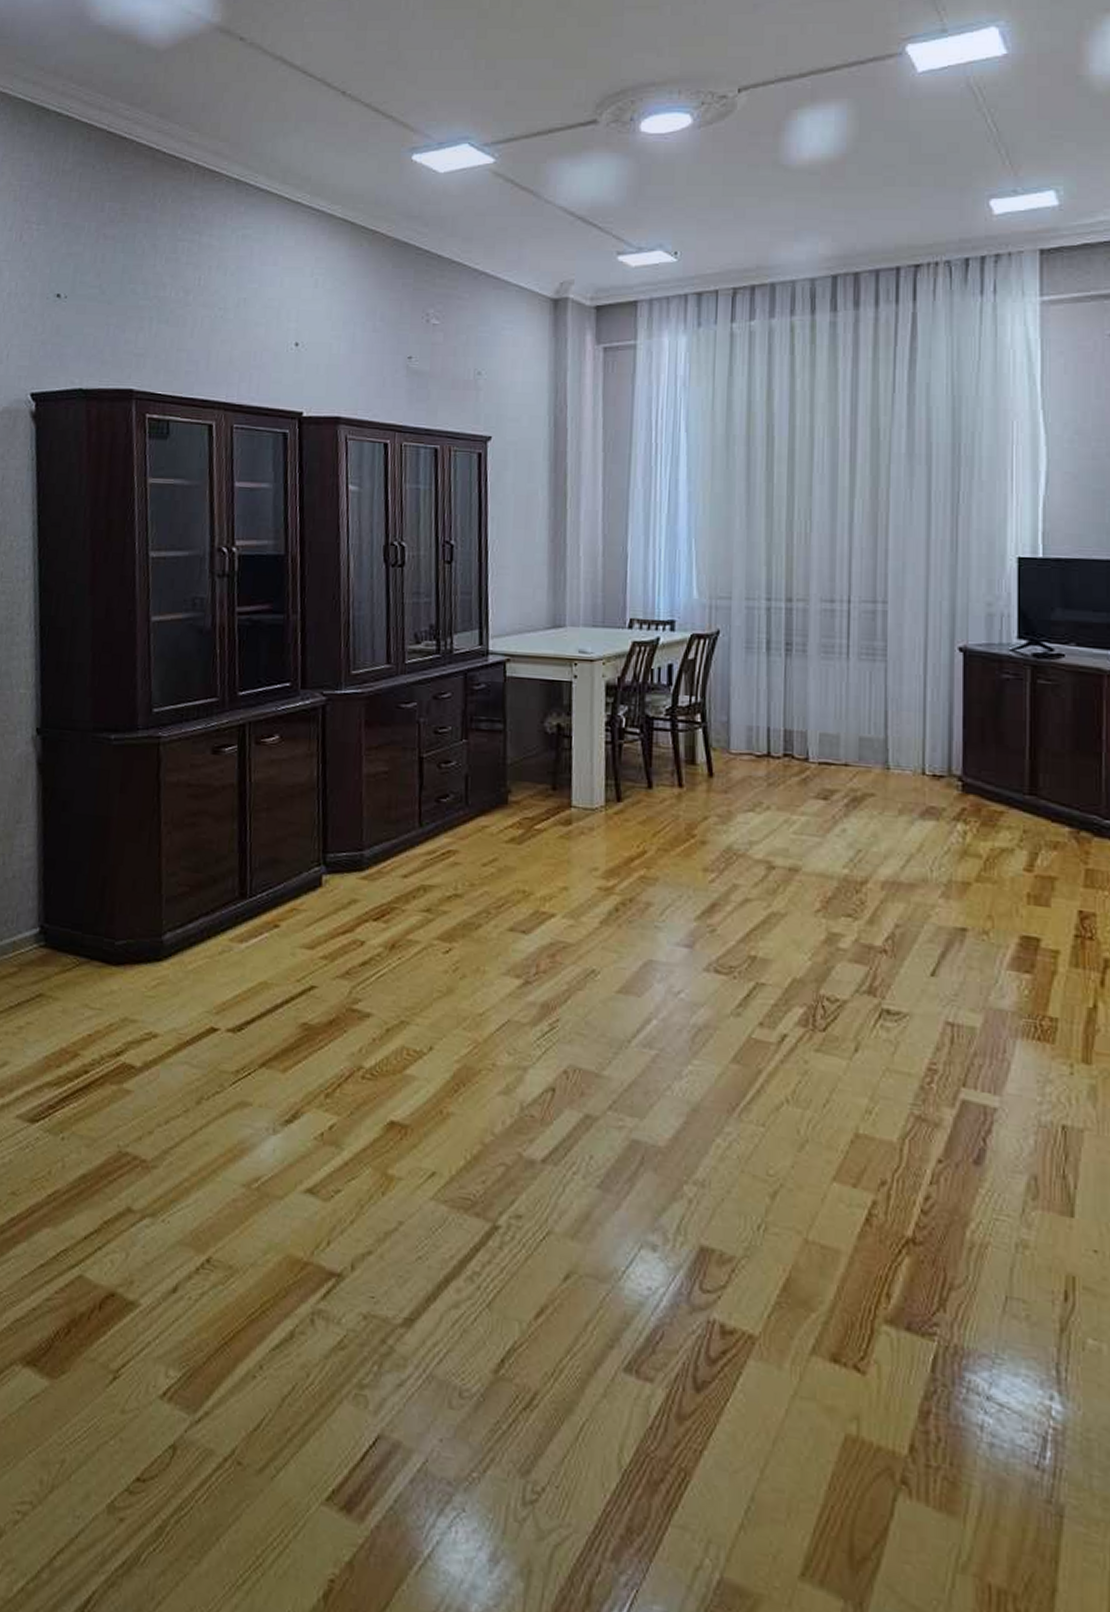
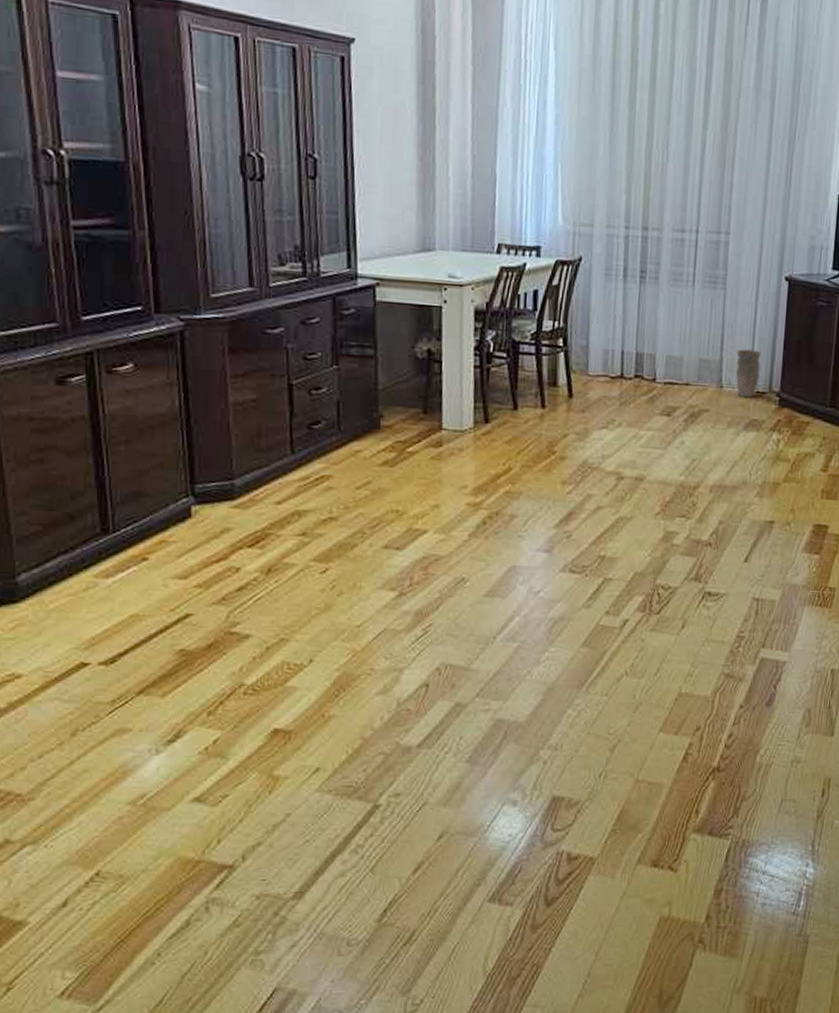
vase: none [904,726,935,781] -> present [736,349,761,397]

